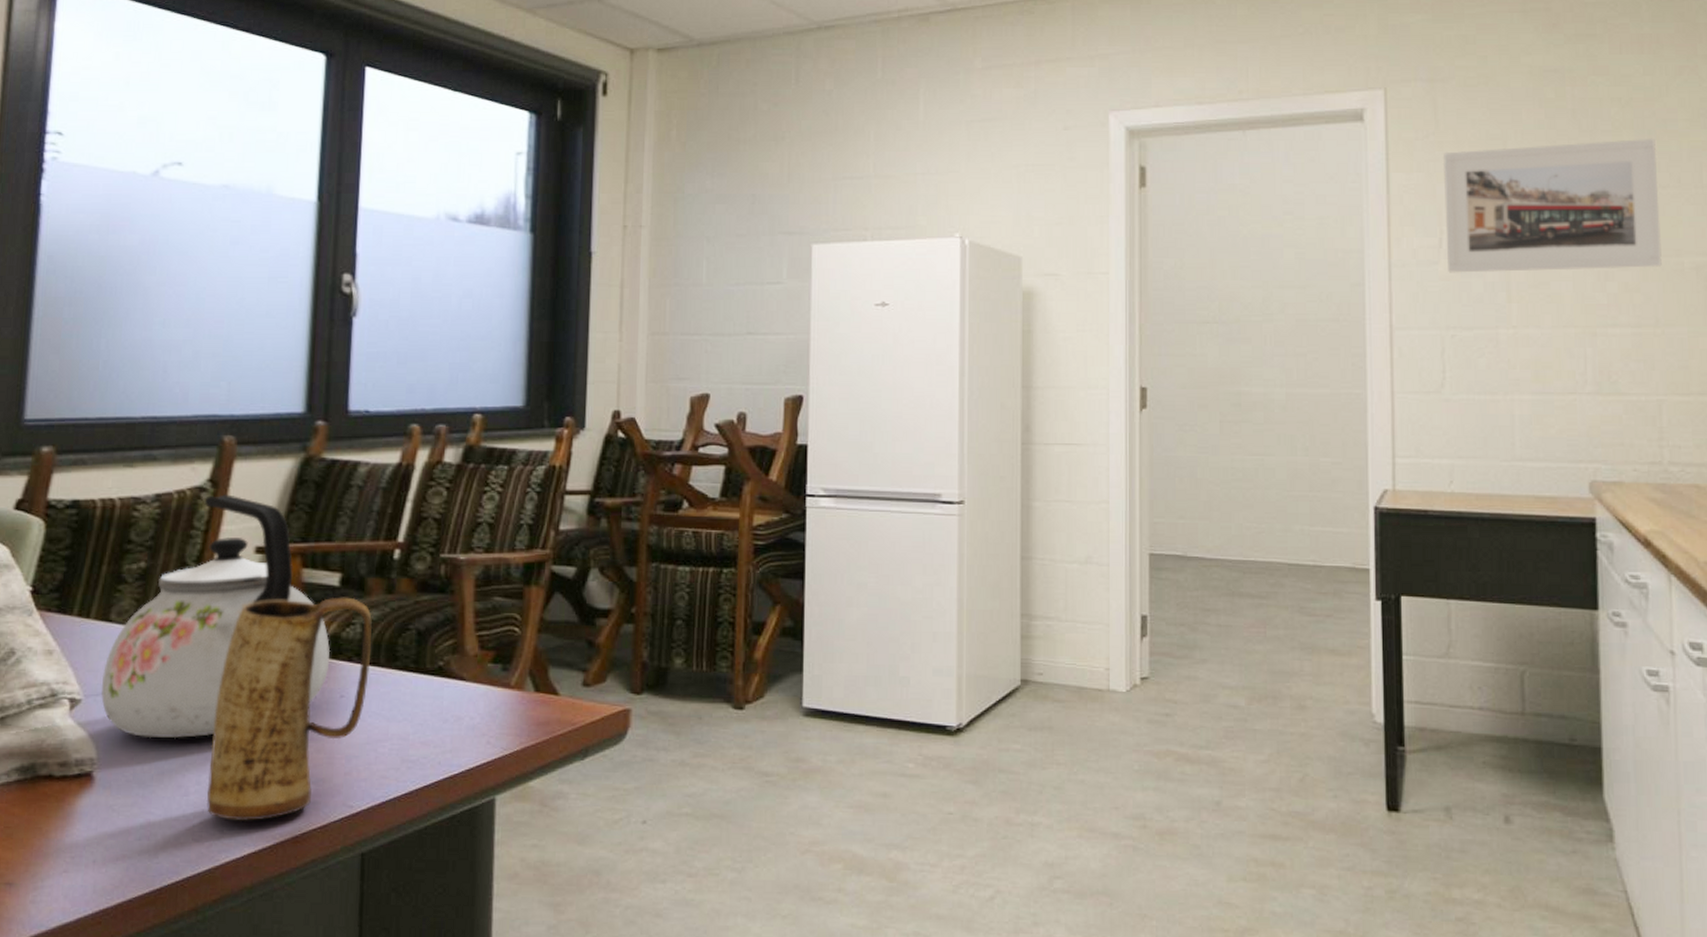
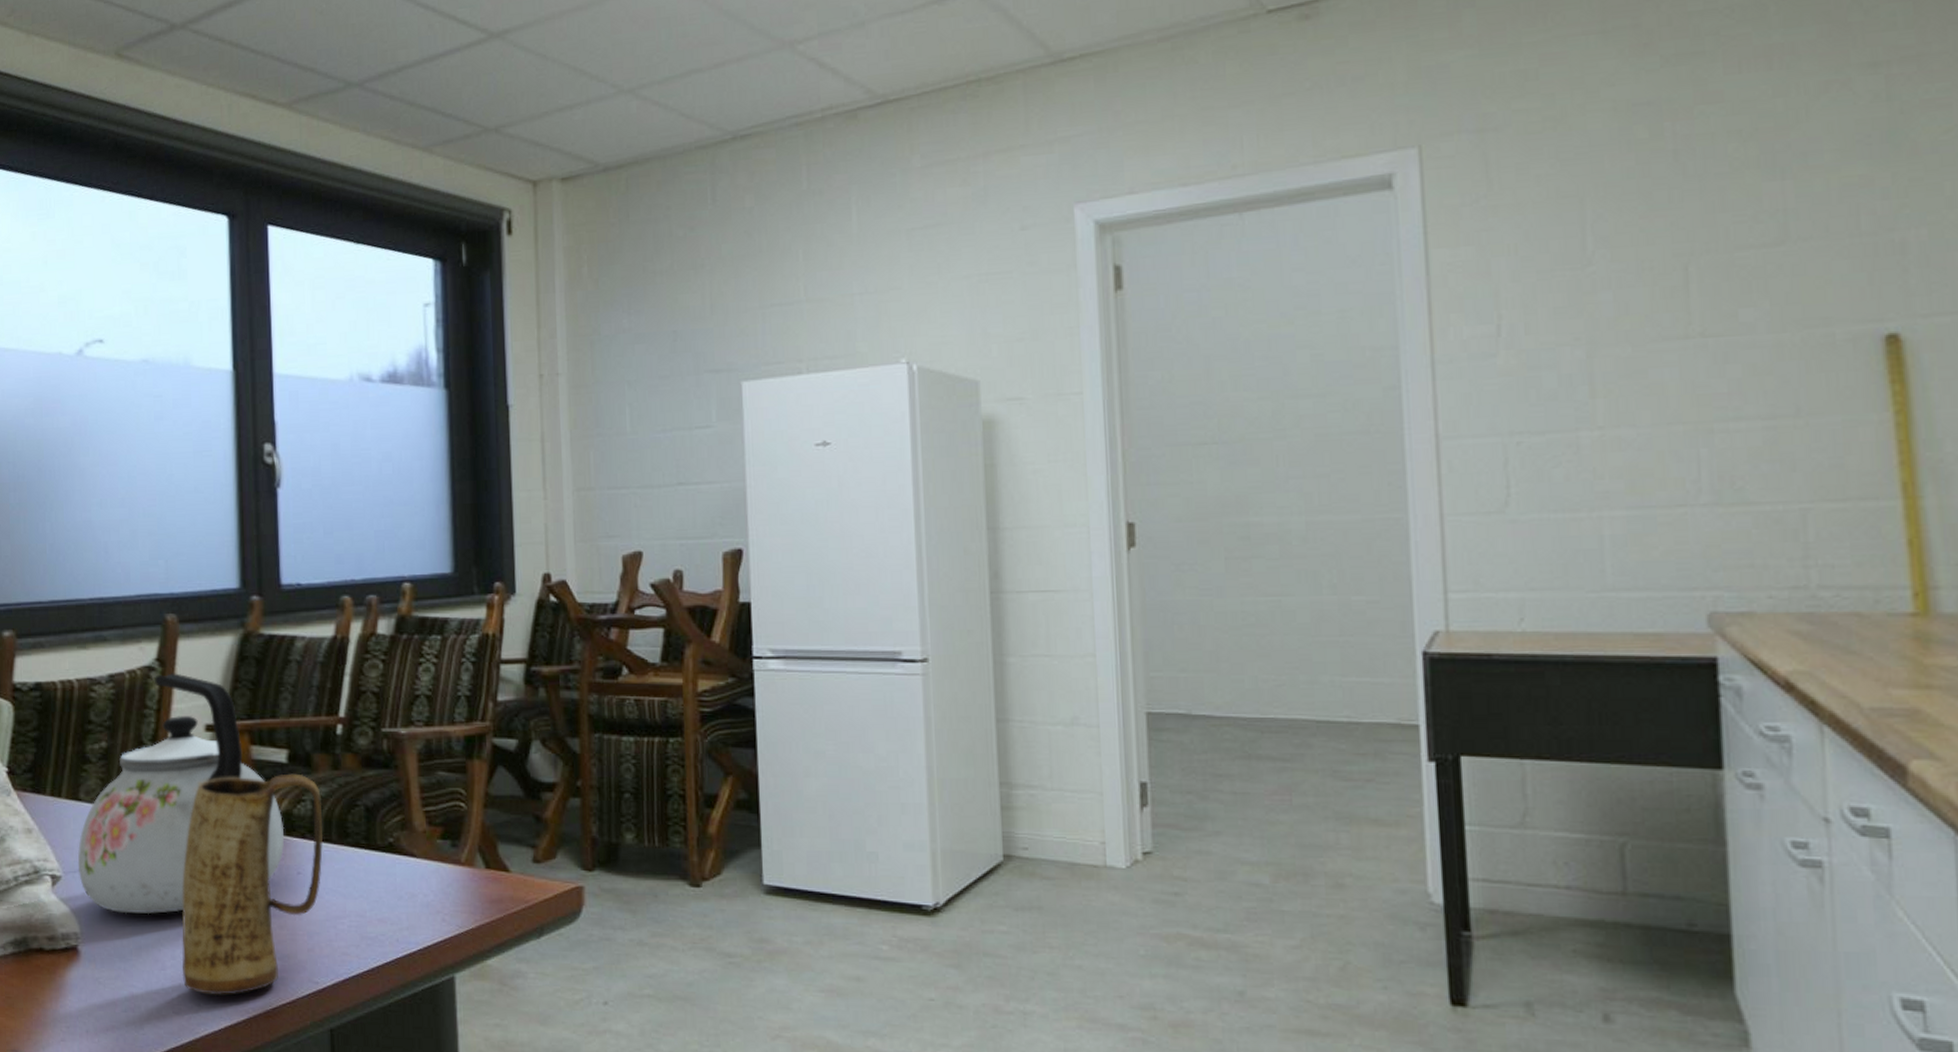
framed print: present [1442,139,1662,273] -> none [1498,178,1804,367]

